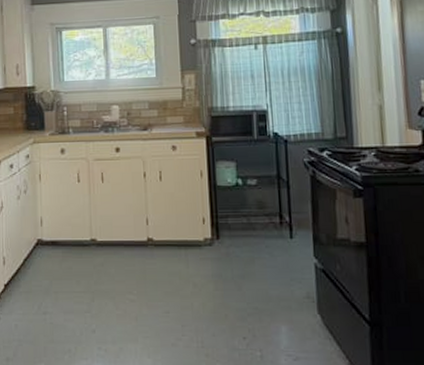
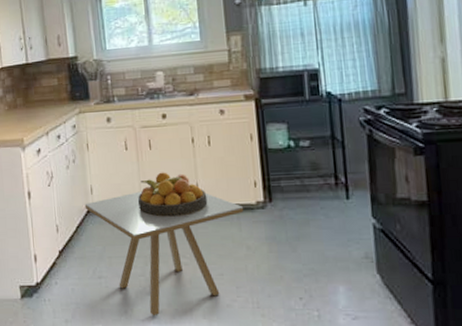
side table: none [33,225,192,355] -> present [84,191,244,317]
fruit bowl: none [87,205,157,252] -> present [137,172,208,217]

